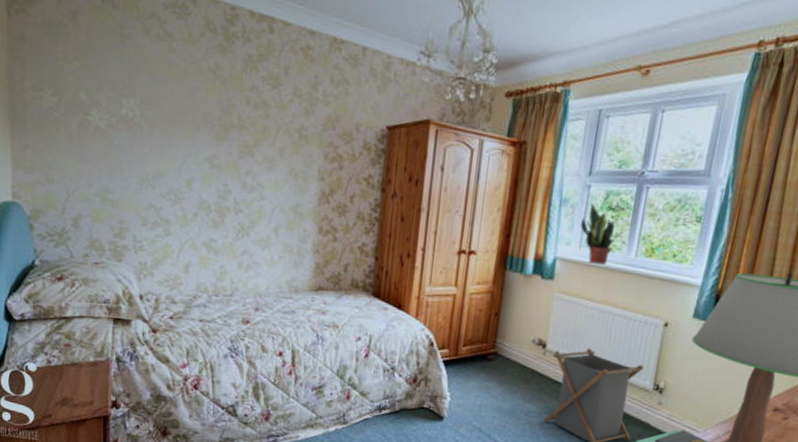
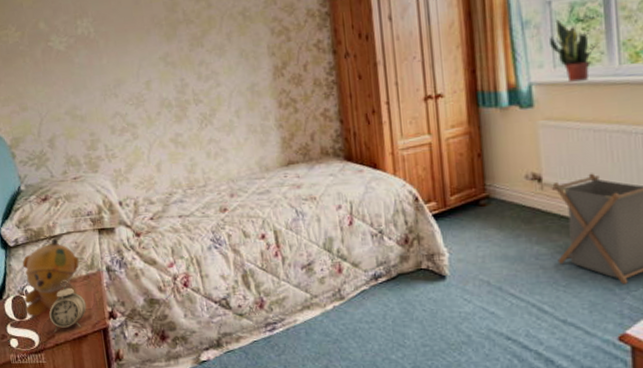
stuffed bear: none [23,320,88,394] -> present [22,239,80,317]
alarm clock: none [48,363,89,413] -> present [49,280,87,333]

